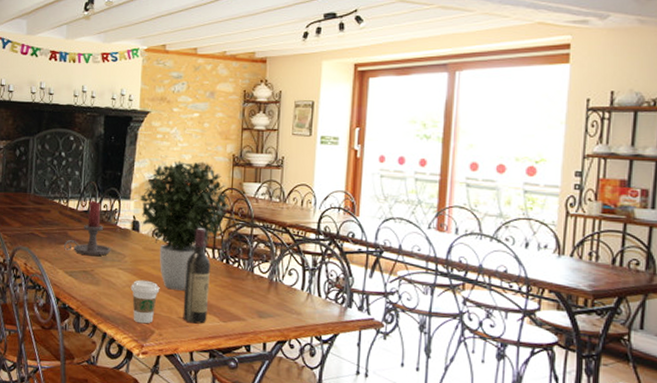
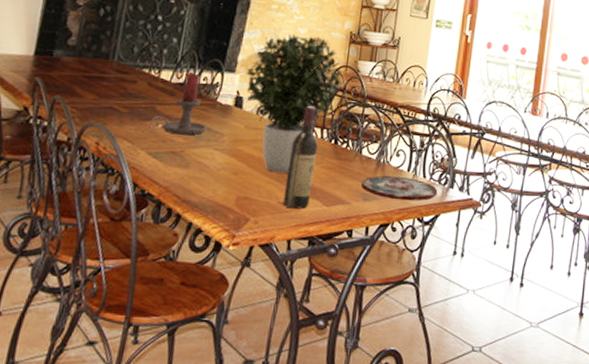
coffee cup: present [130,280,160,324] -> none [226,161,260,211]
plate: none [256,294,335,320] -> present [362,176,438,201]

